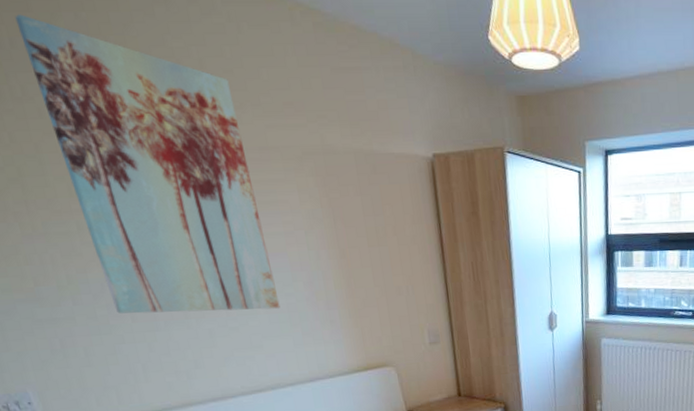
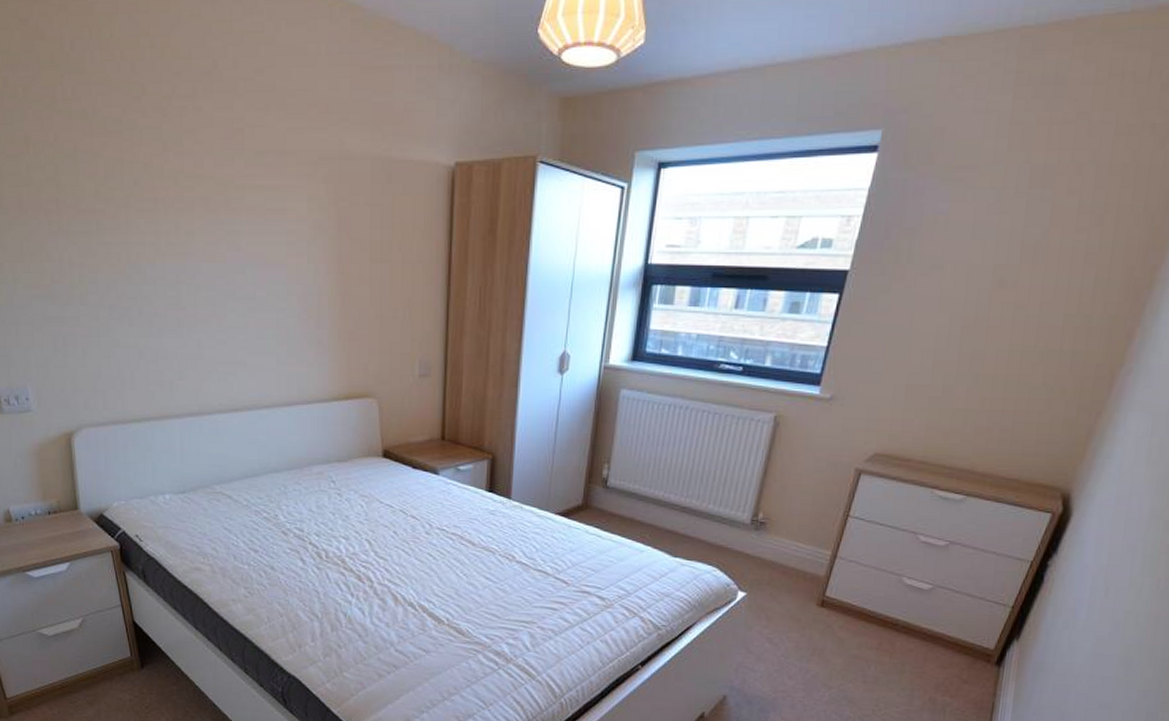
wall art: present [15,14,281,314] -> none [78,17,270,324]

